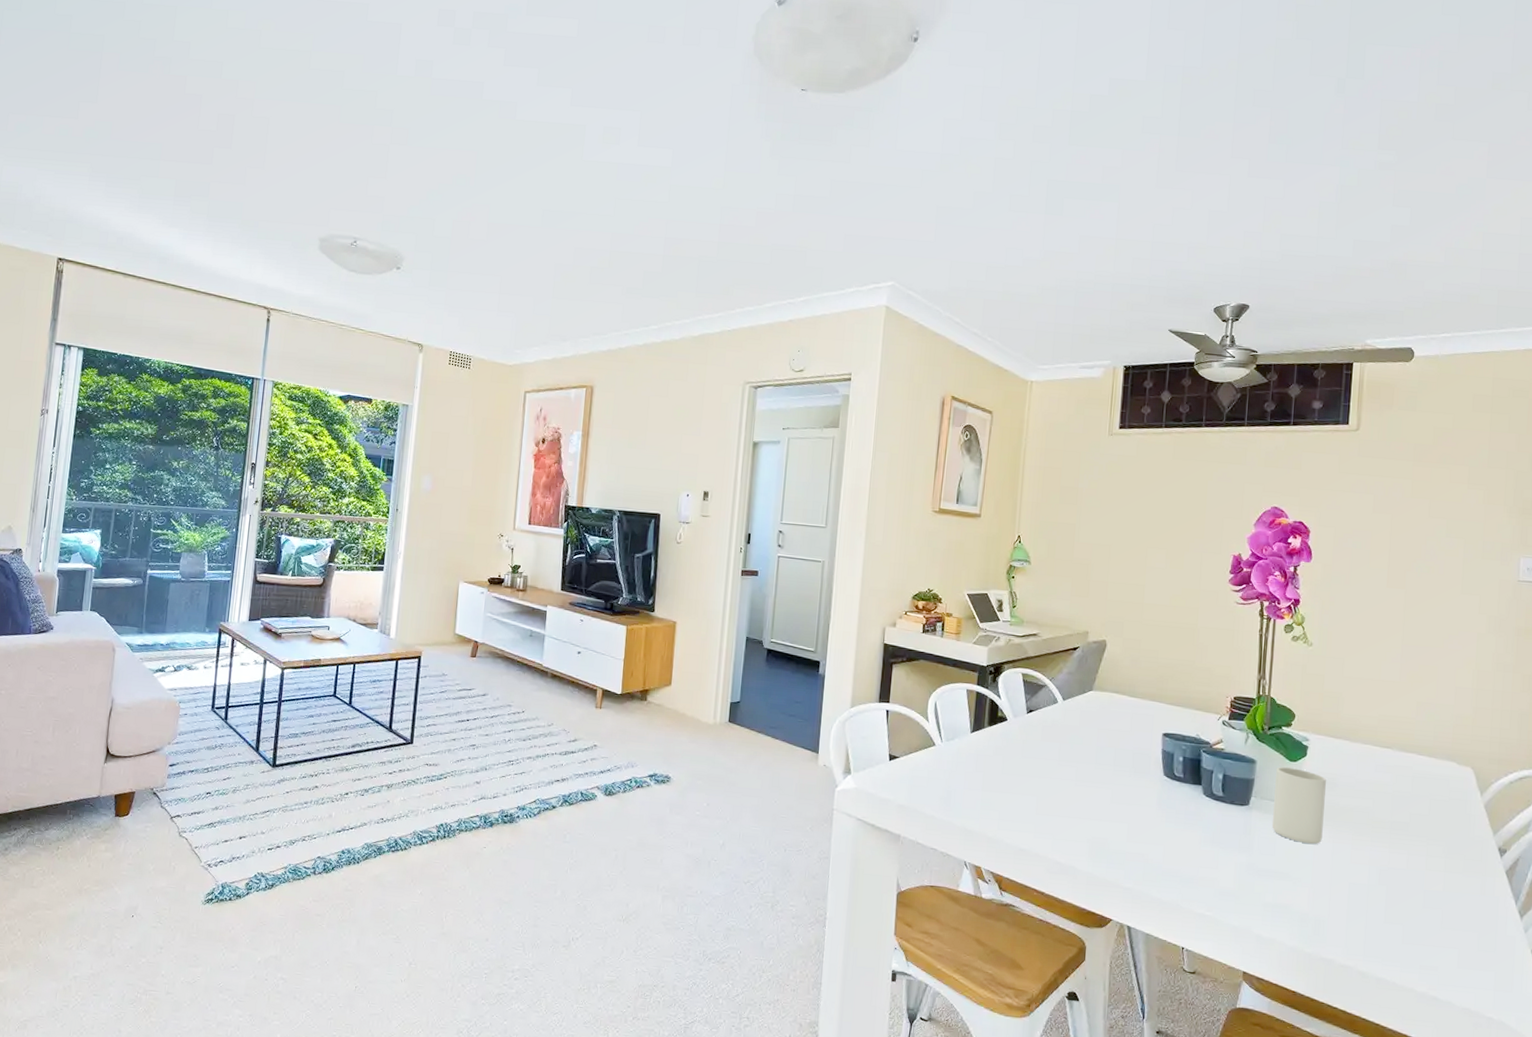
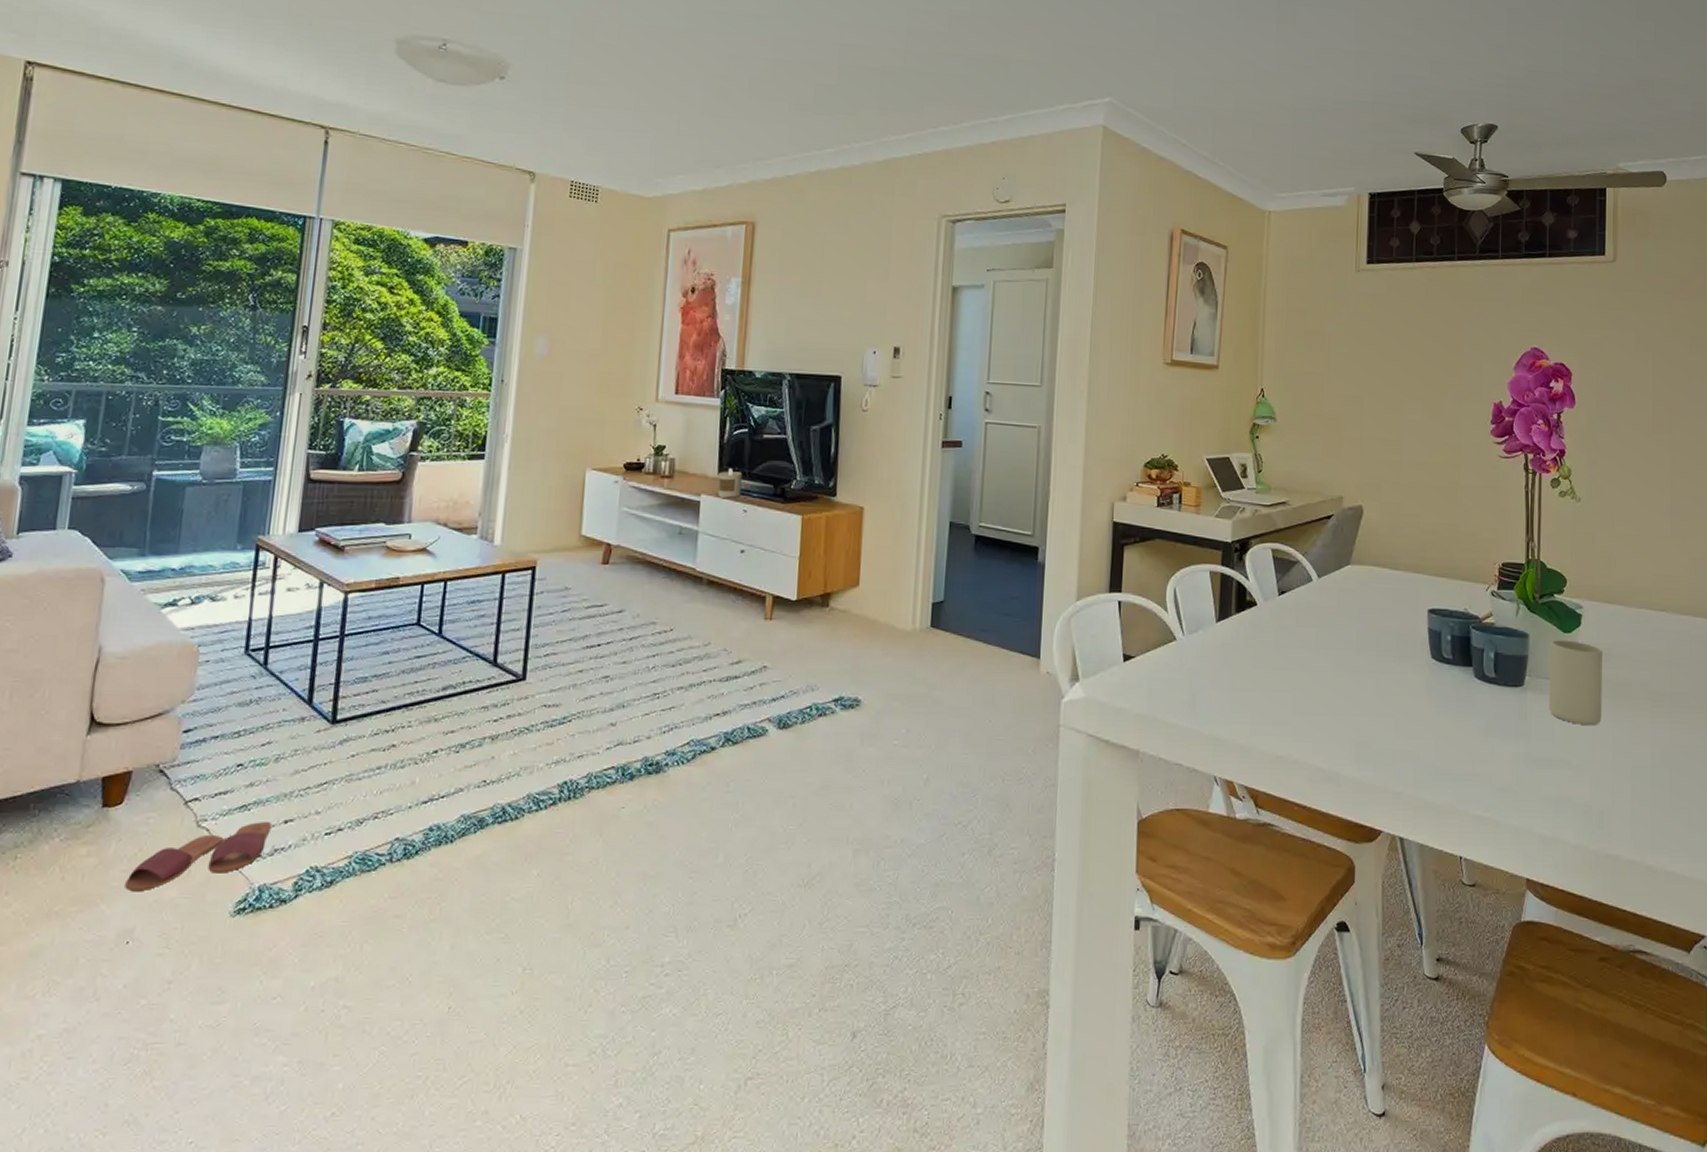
slippers: none [131,836,230,880] -> present [125,822,271,892]
candle: none [560,585,580,610] -> present [717,468,743,499]

